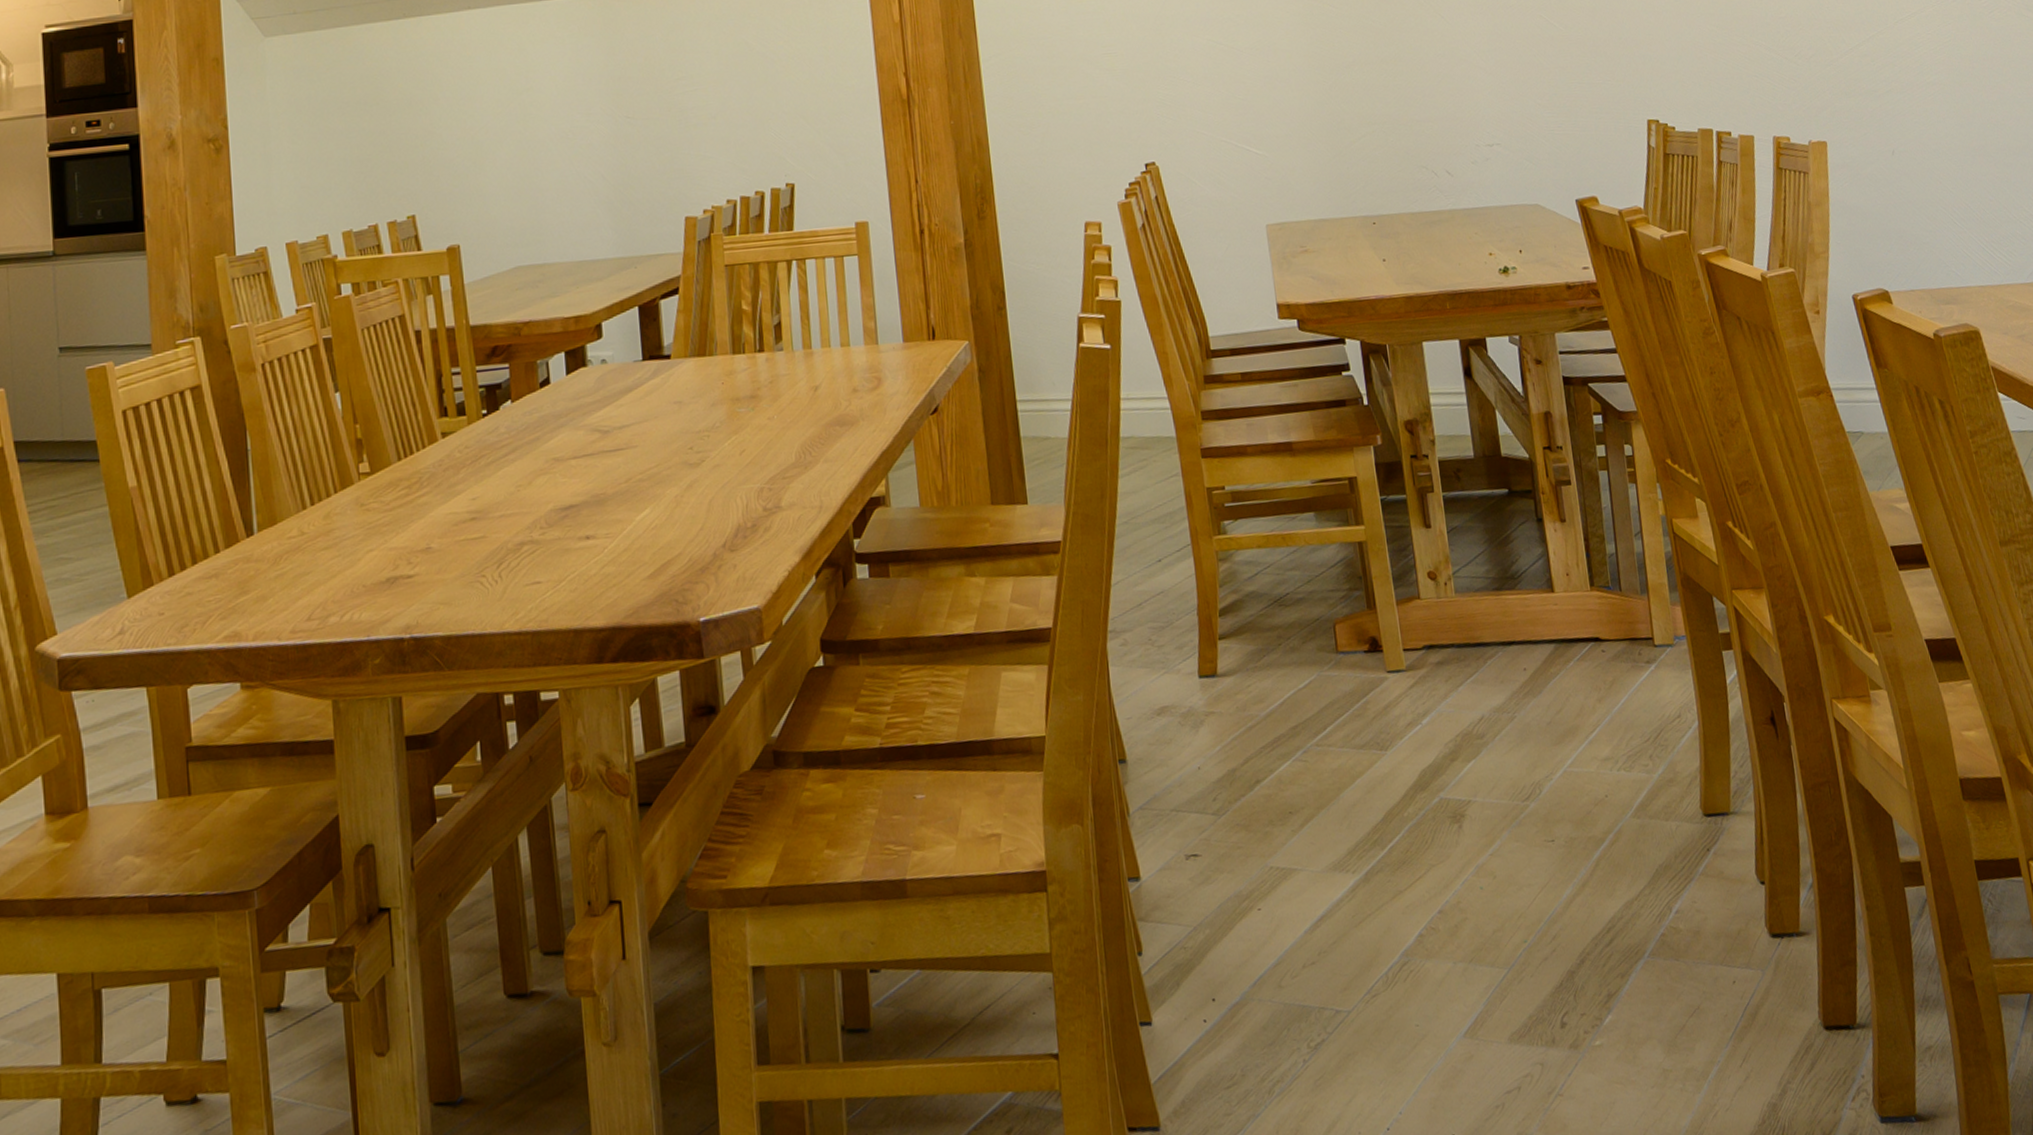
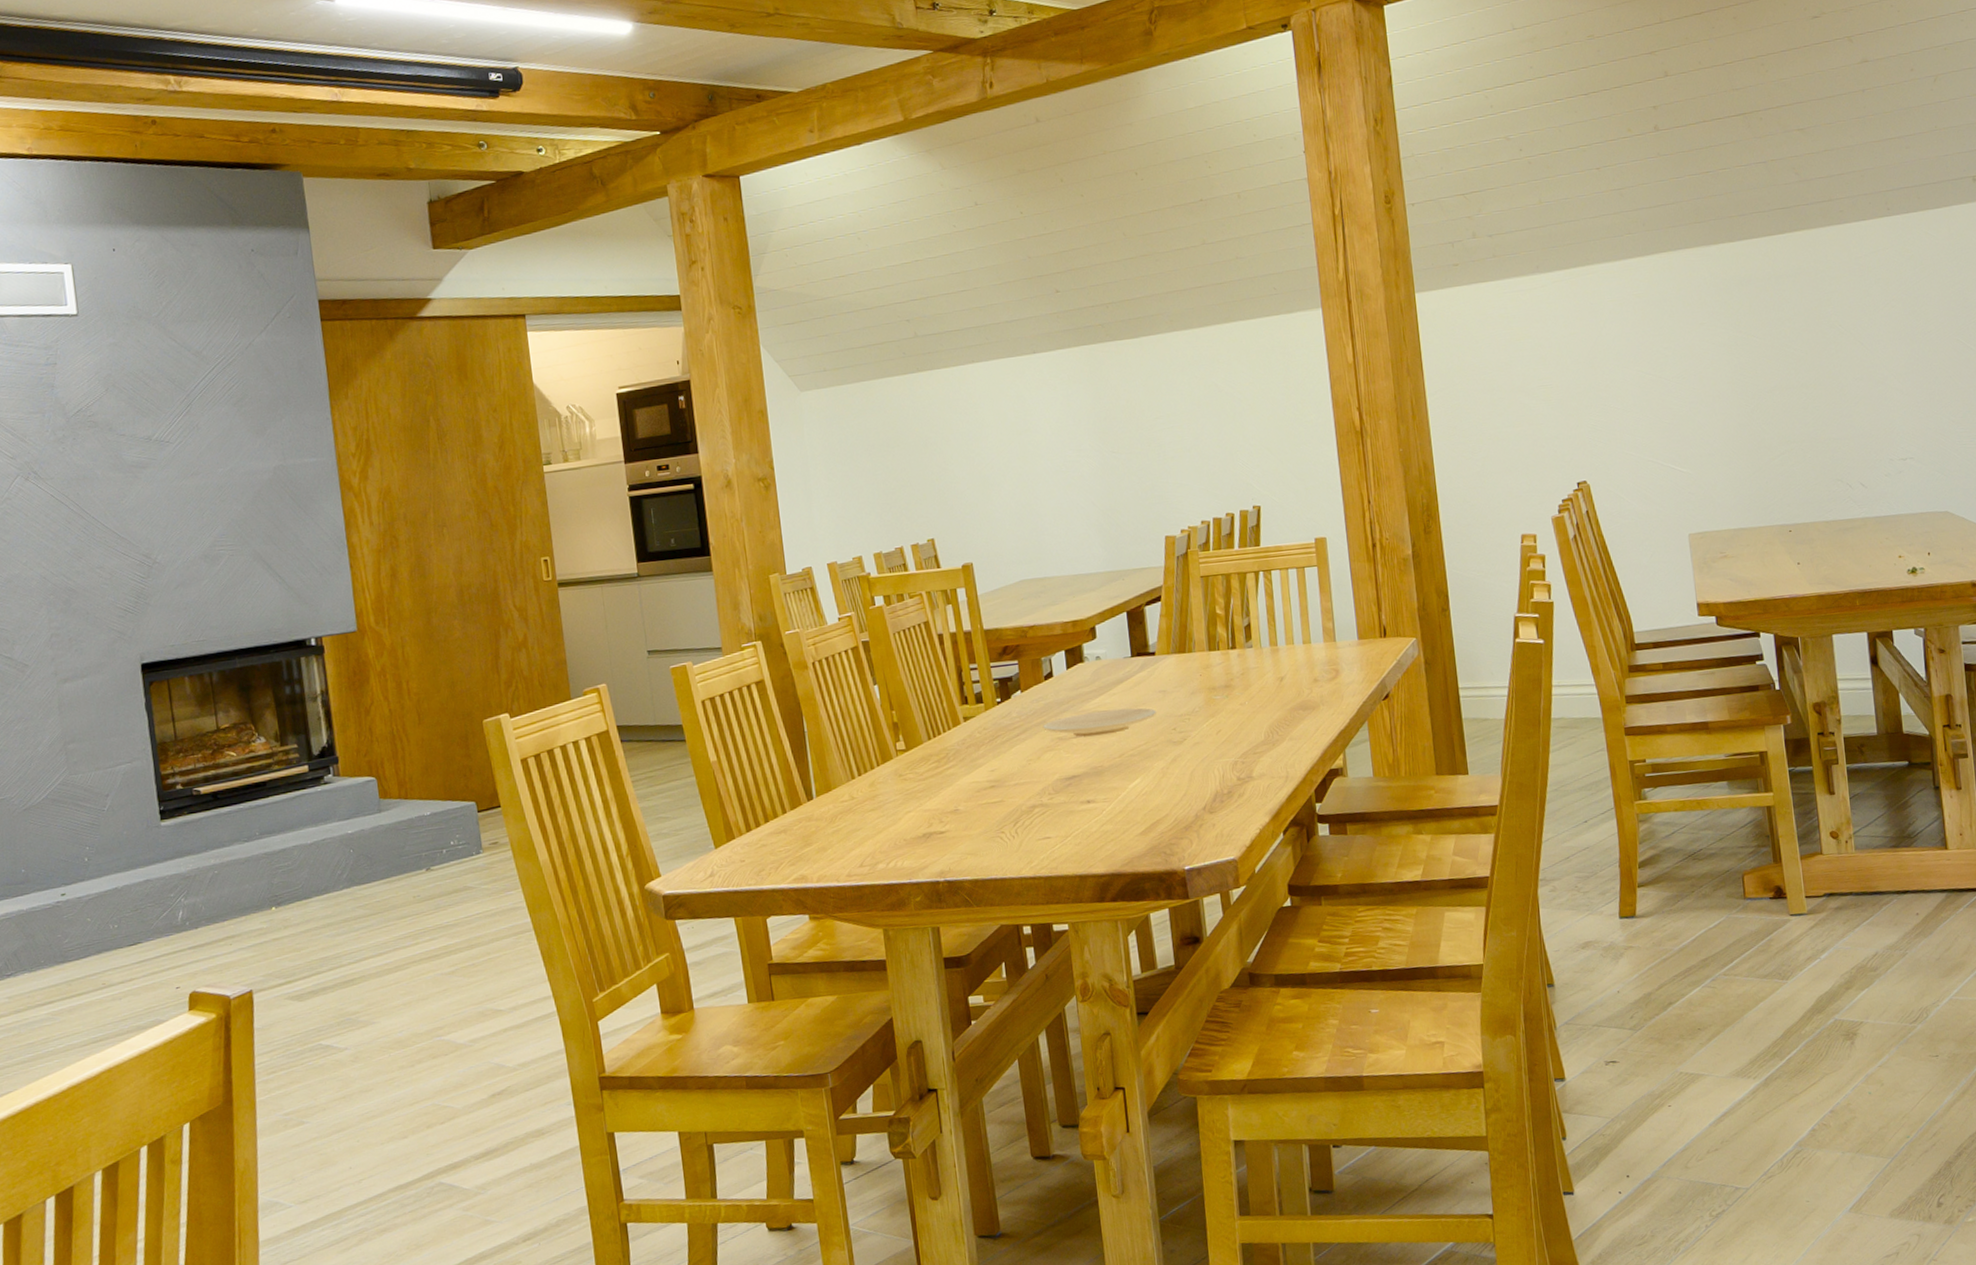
plate: none [535,422,670,457] -> present [1042,707,1156,737]

